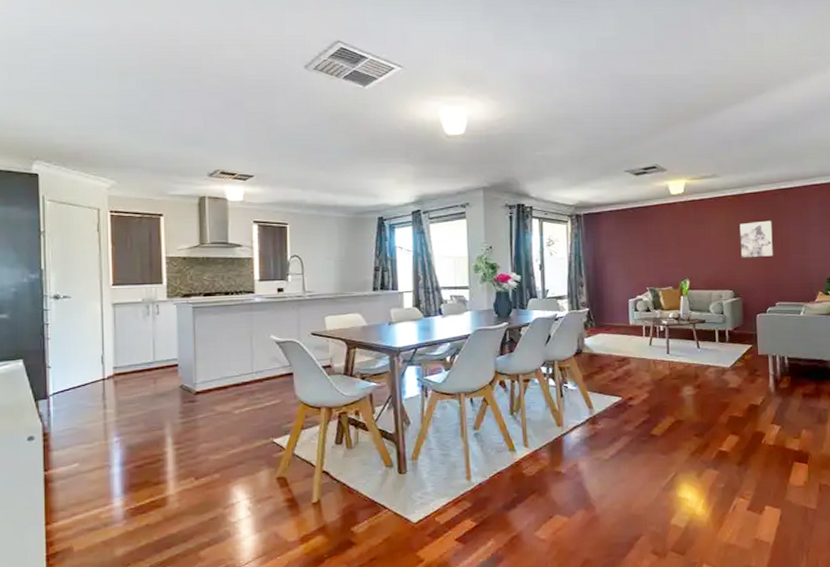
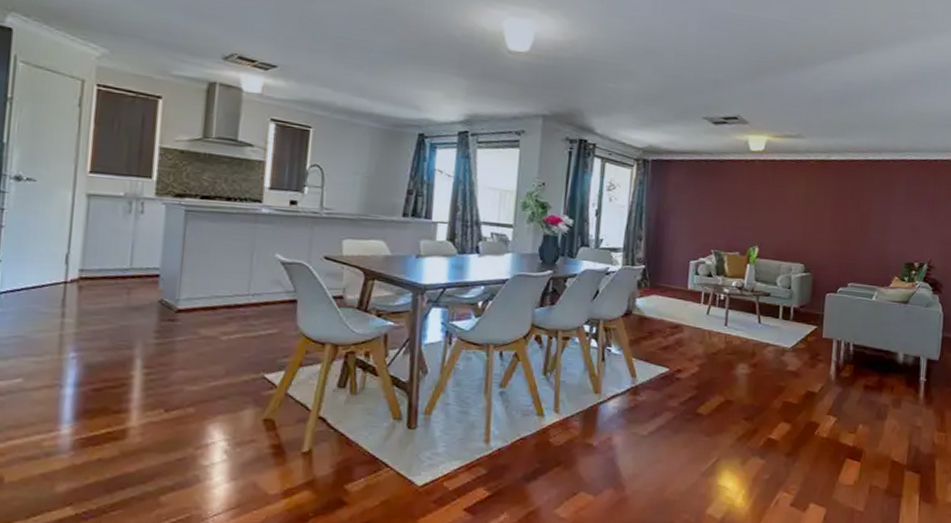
wall art: present [739,220,774,258] -> none [817,191,856,233]

